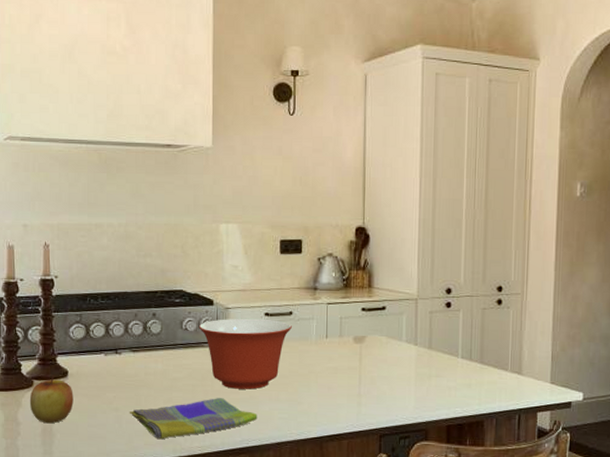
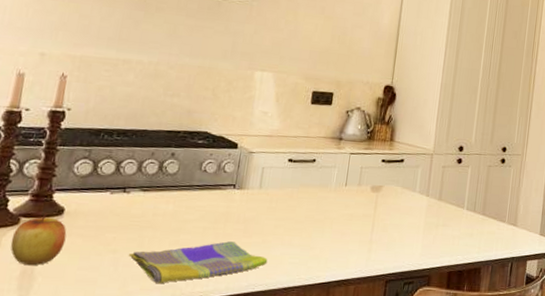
mixing bowl: present [198,318,292,390] -> none [218,162,314,234]

